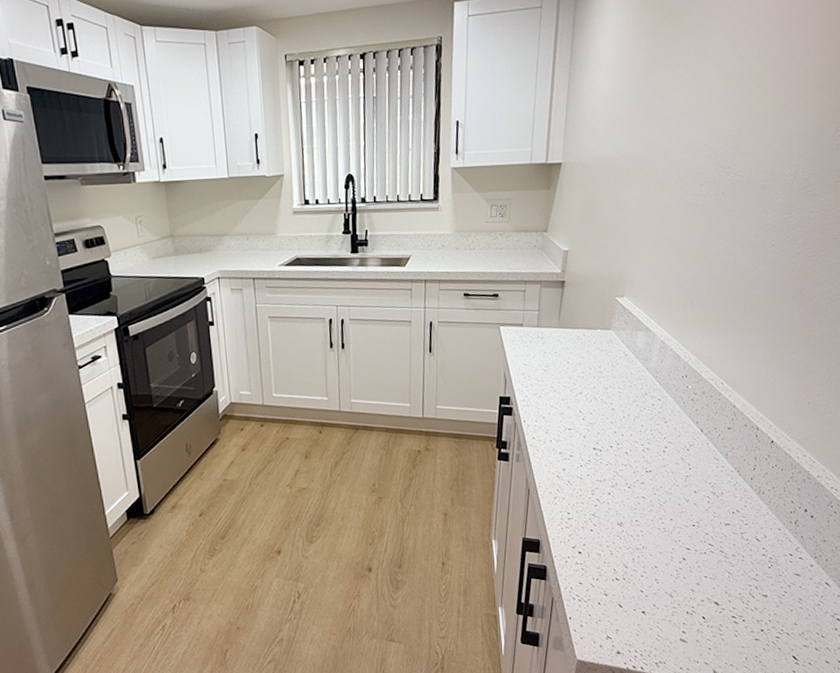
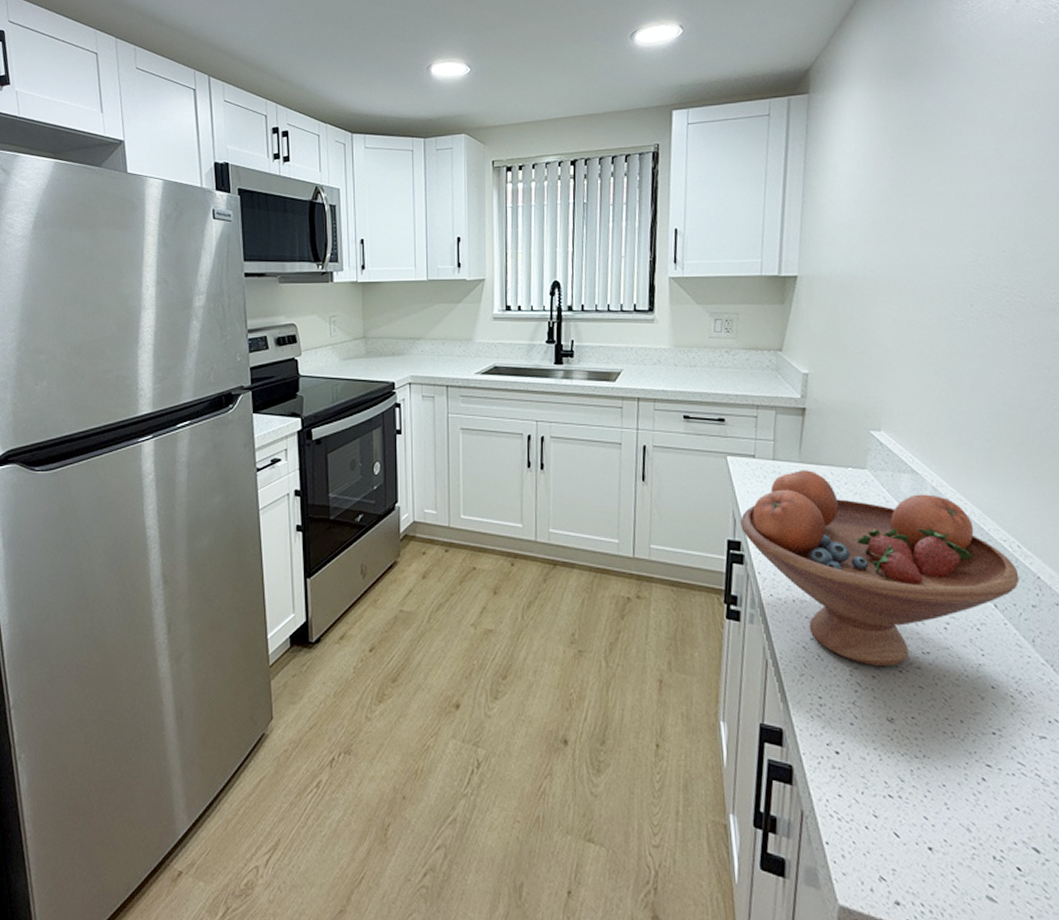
fruit bowl: none [510,334,721,486] -> present [740,470,1020,667]

